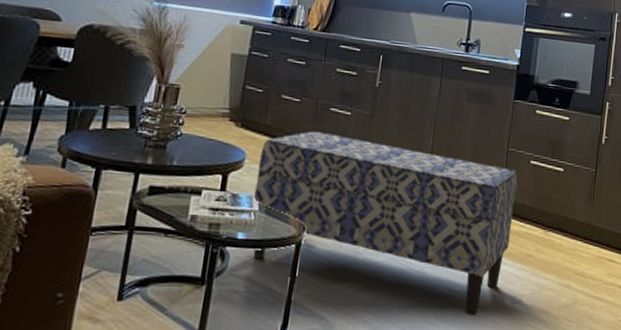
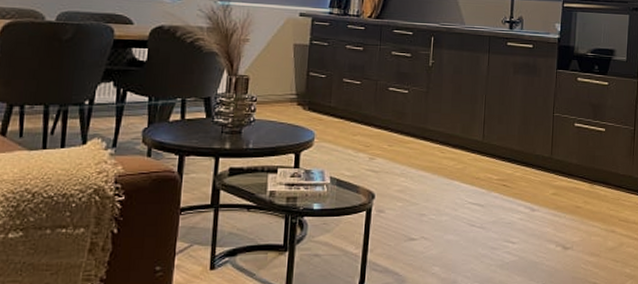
bench: present [253,131,518,316] -> none [325,109,564,263]

